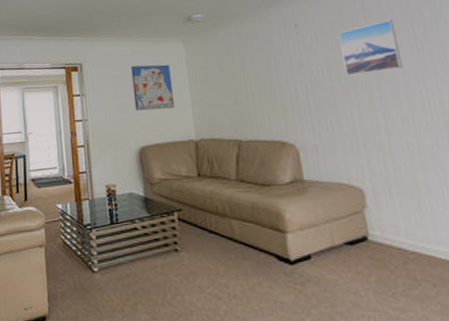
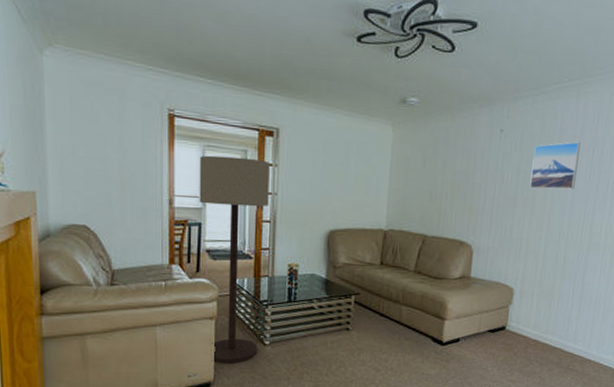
floor lamp: none [20,92,88,294] -> present [199,155,270,363]
wall art: present [131,64,175,111] -> none [331,142,374,195]

